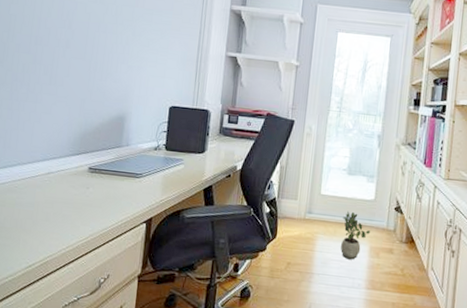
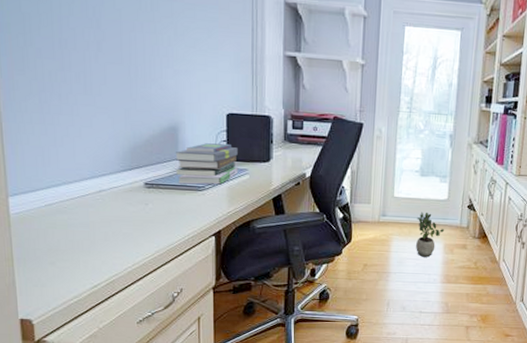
books: none [118,133,176,173] -> present [176,143,238,185]

